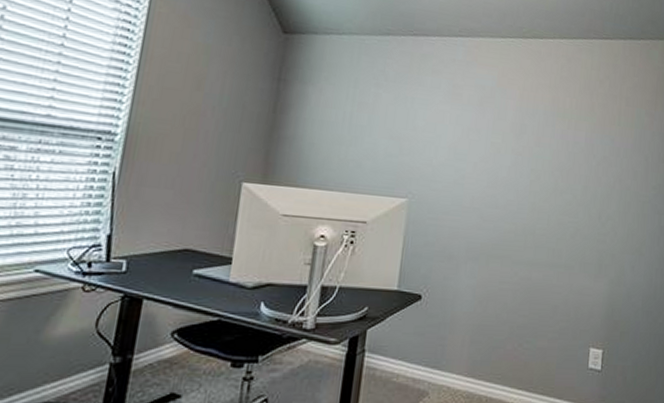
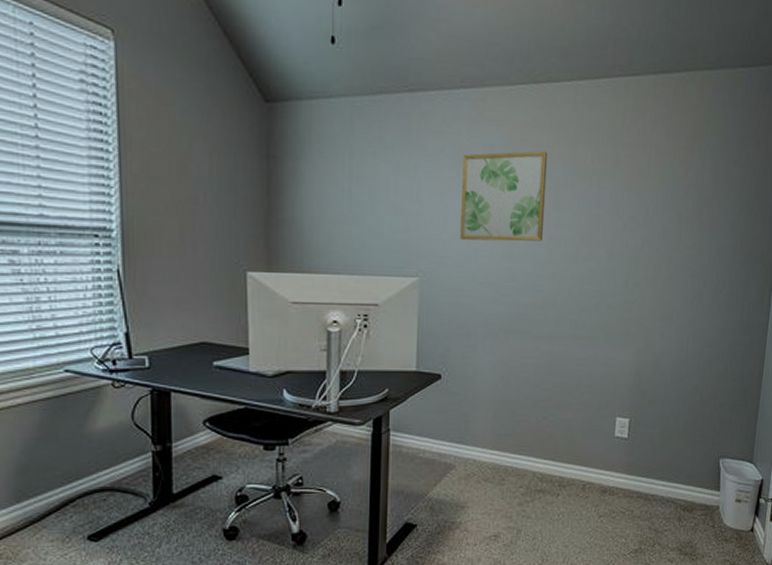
wall art: none [449,91,531,173] -> present [460,151,547,242]

